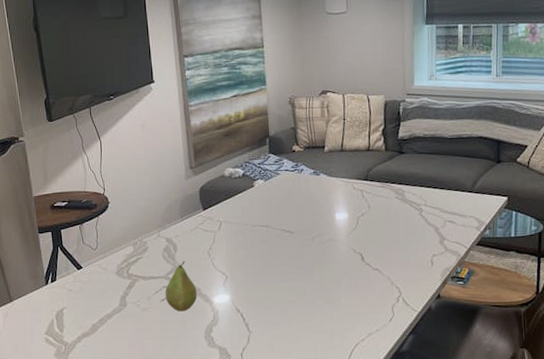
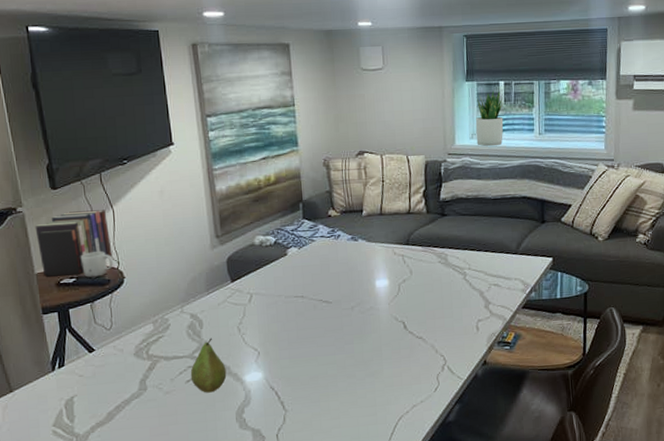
books: none [34,140,99,200] -> present [35,209,112,277]
mug: none [71,178,100,202] -> present [80,251,113,278]
planter: none [434,33,462,88] -> present [475,90,504,147]

